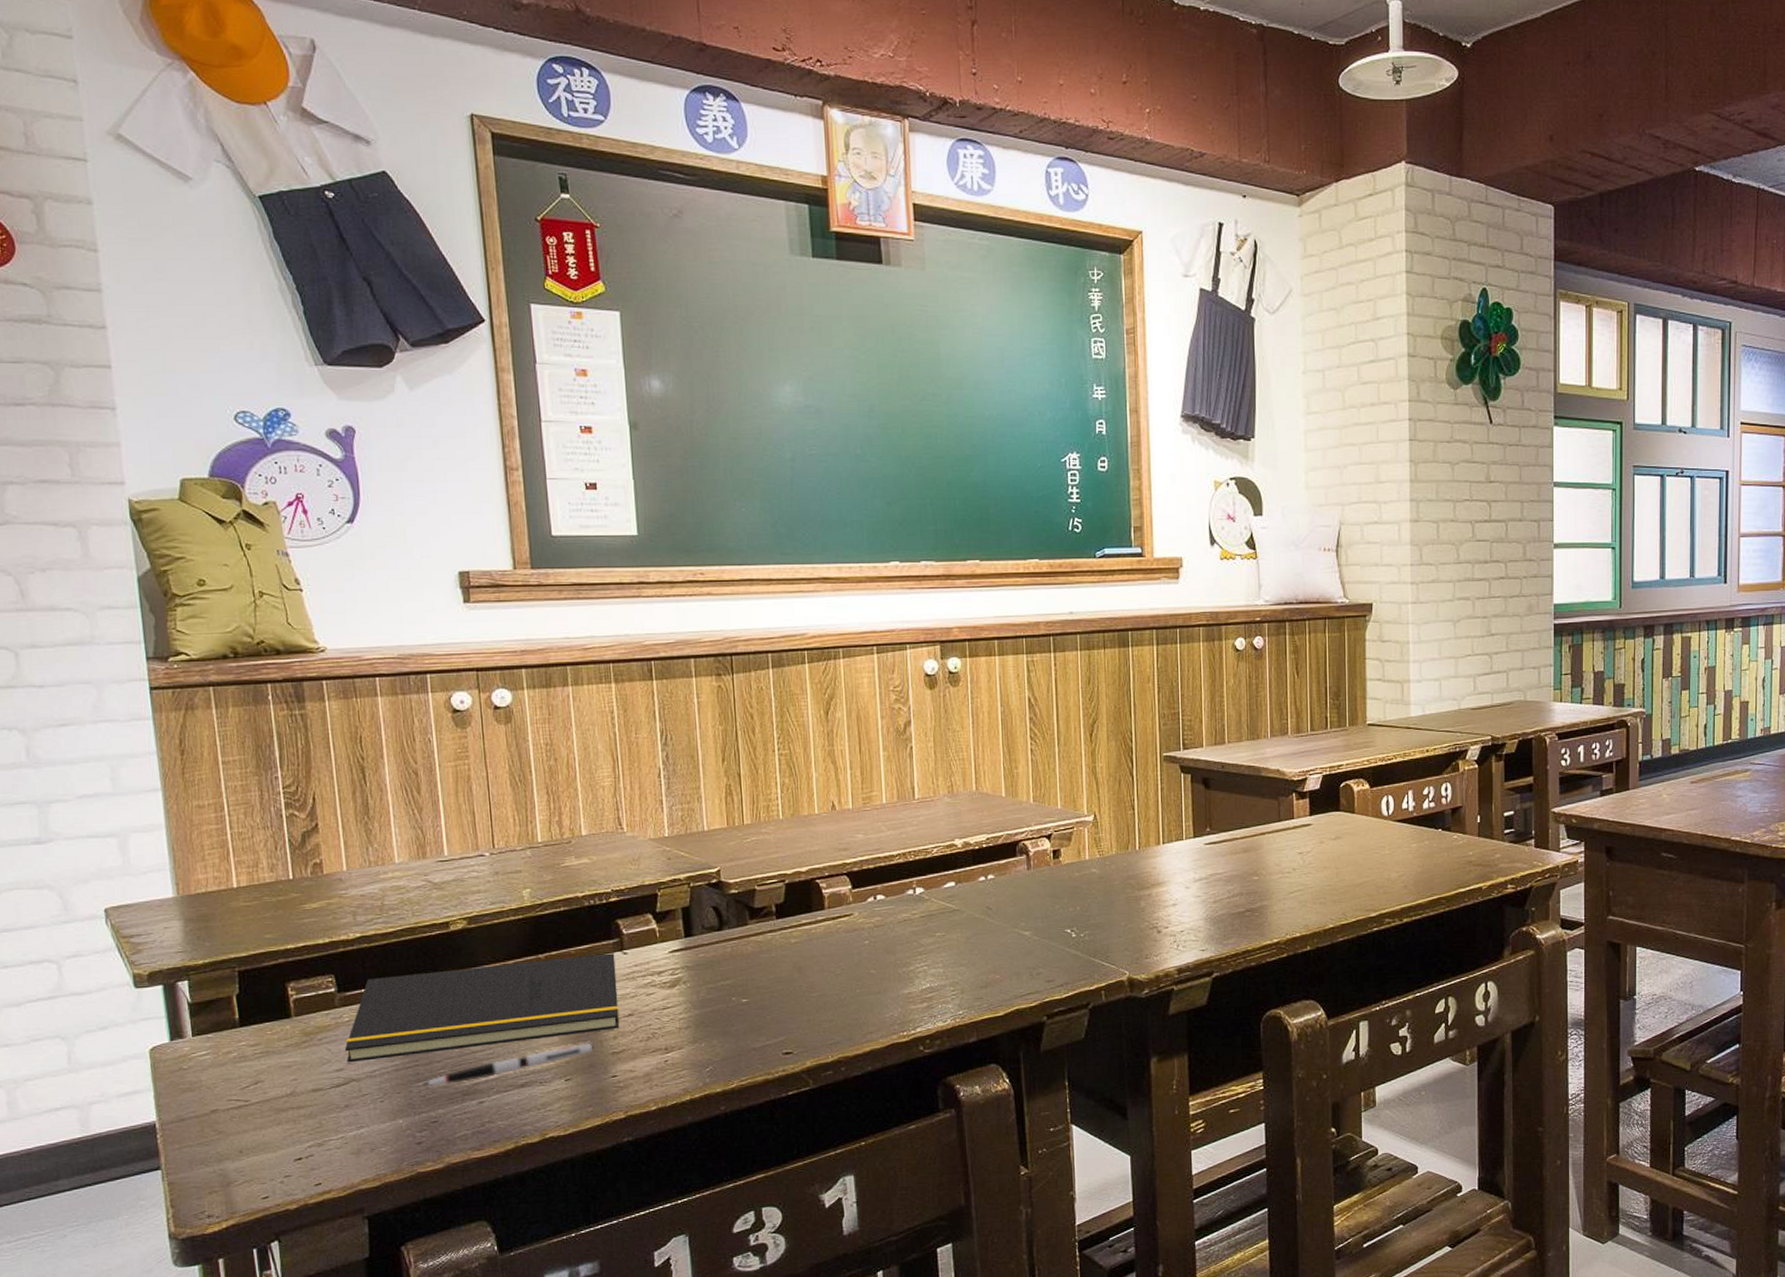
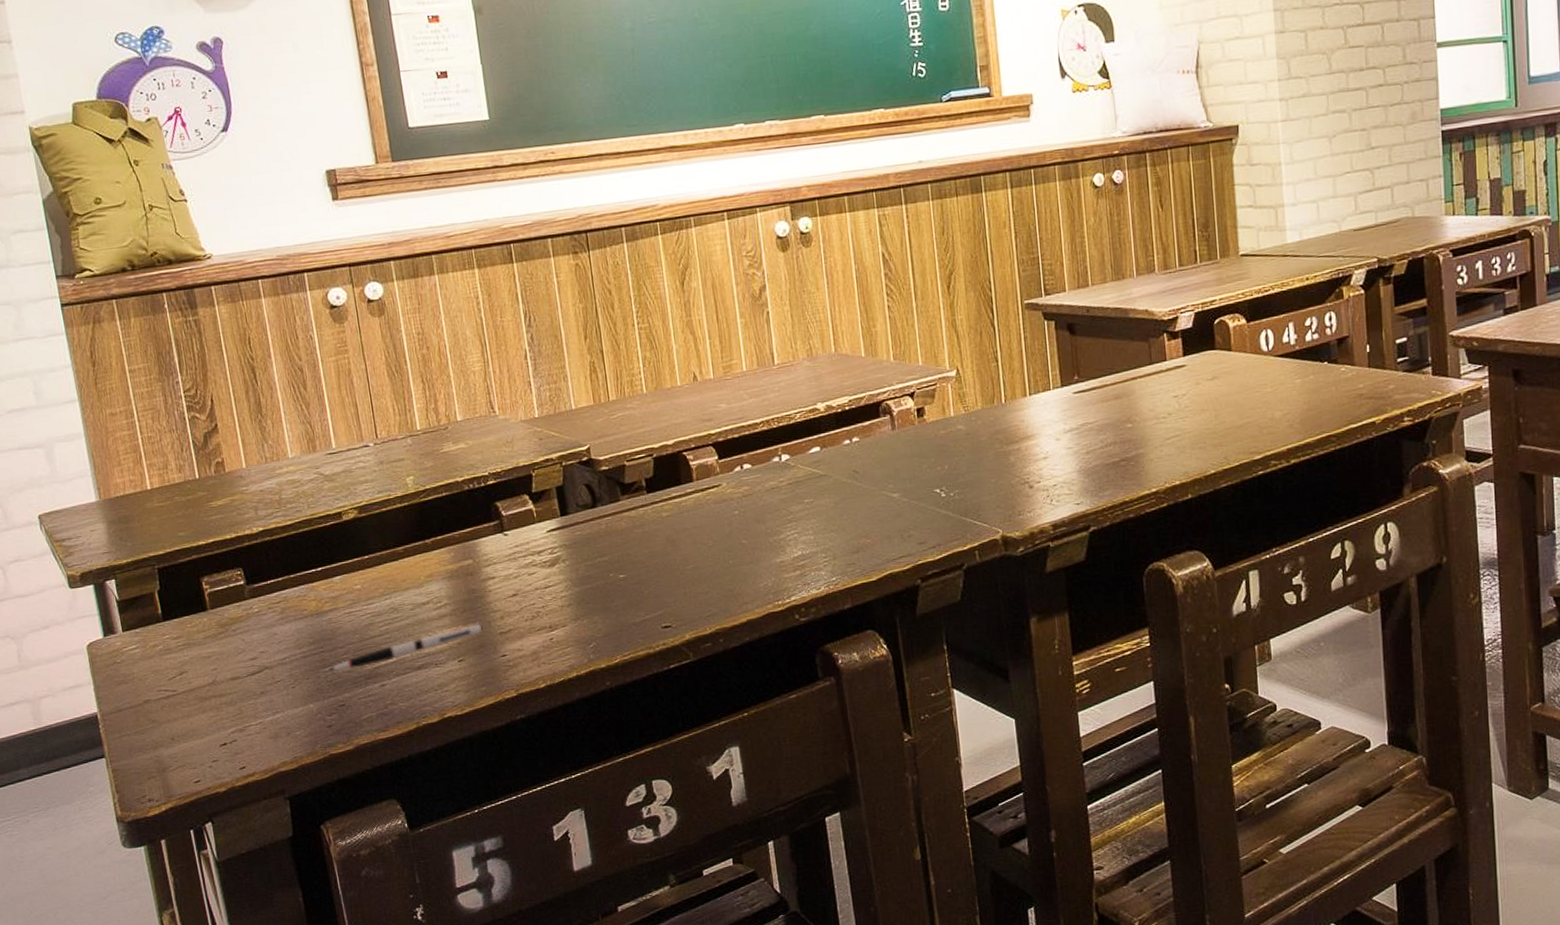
notepad: present [344,953,620,1063] -> none [256,535,506,652]

